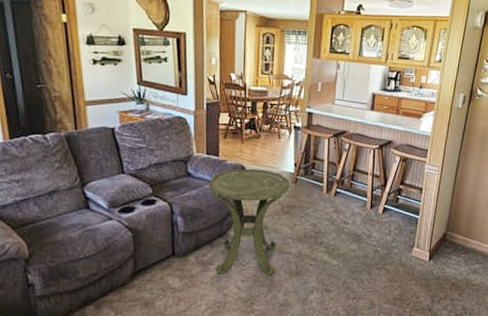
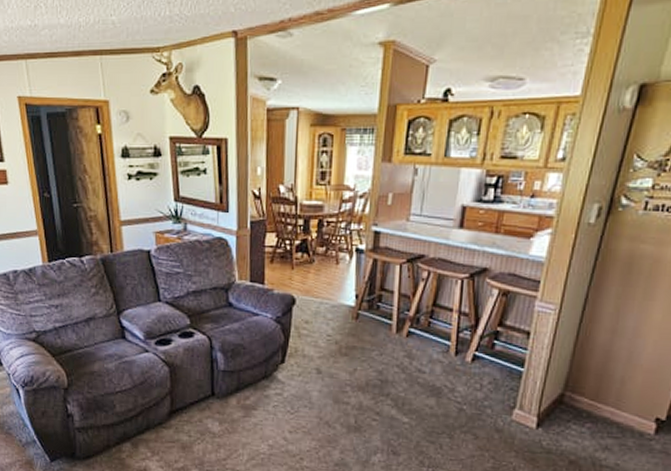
side table: present [209,169,290,276] -> none [253,300,350,429]

